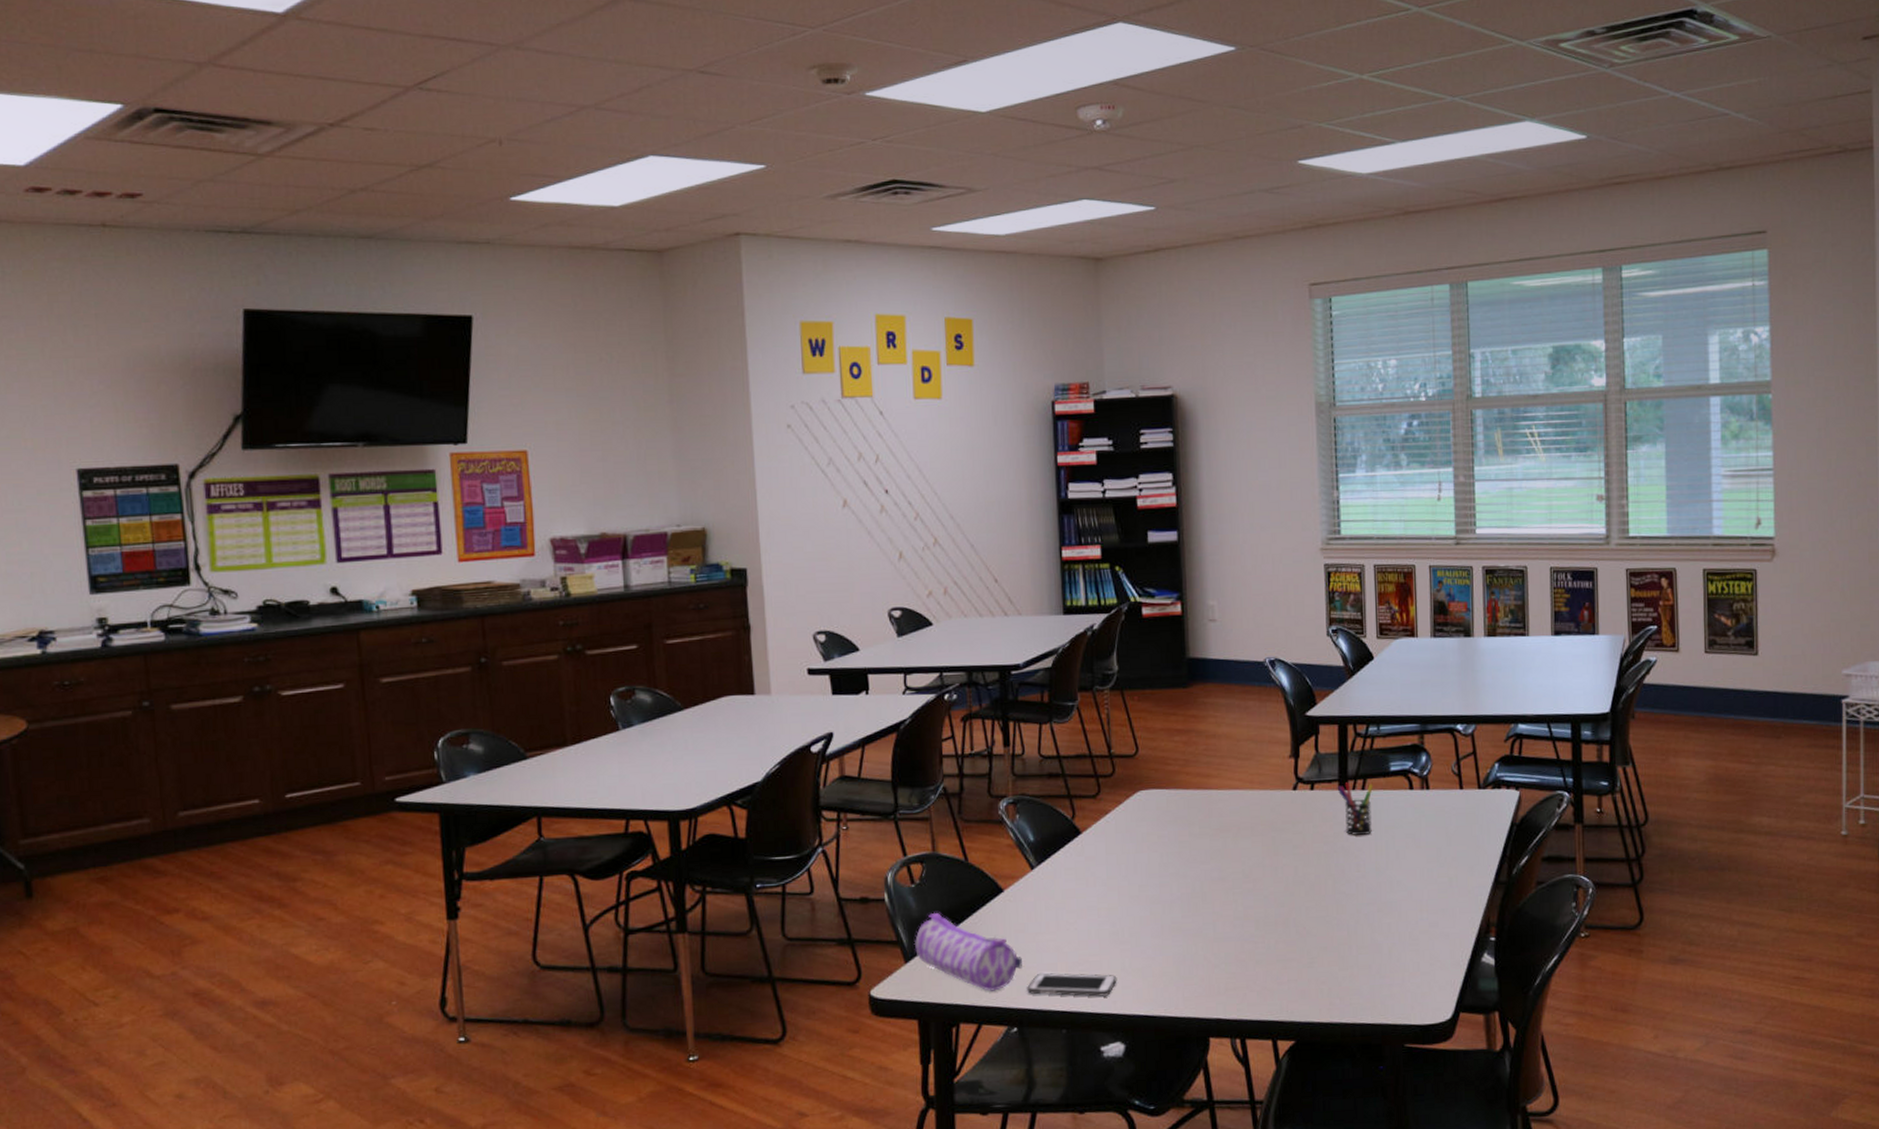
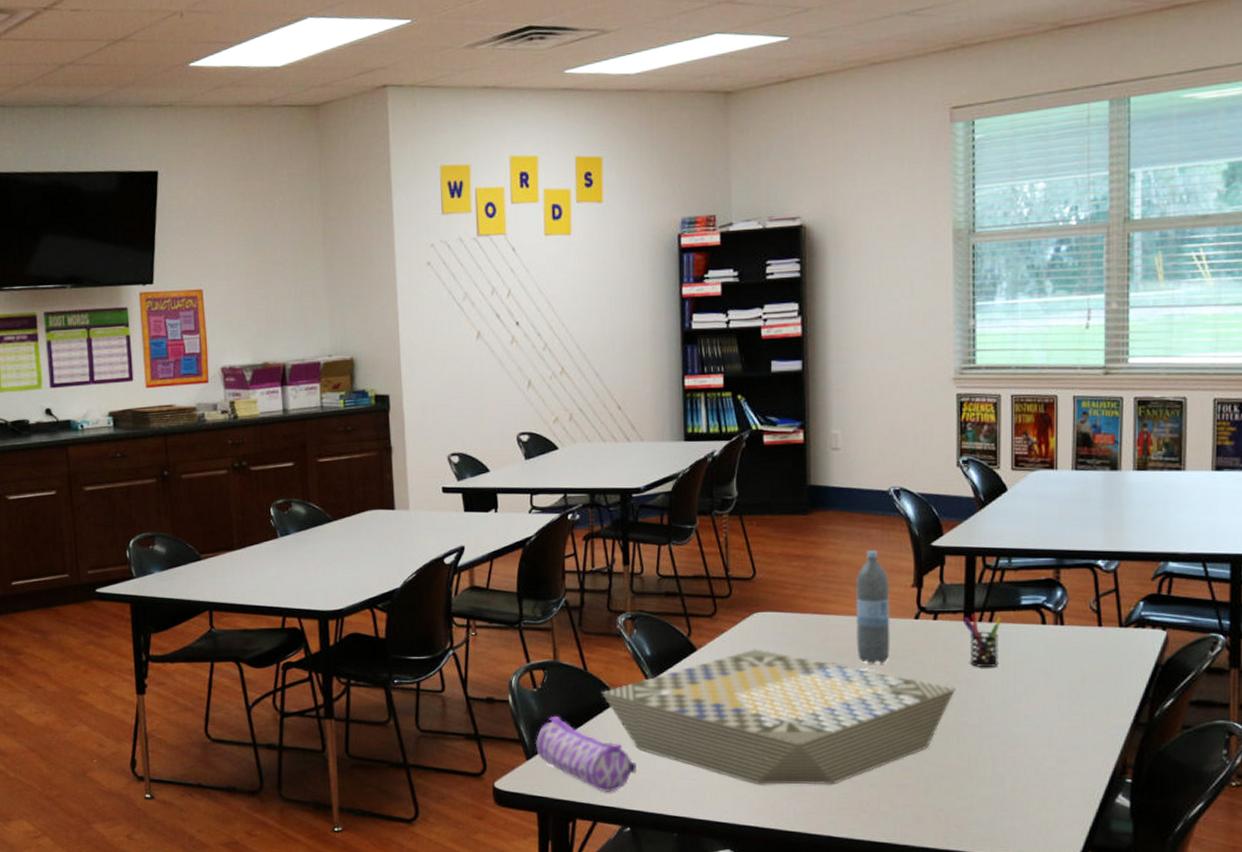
board game: none [983,828,1334,970] -> present [601,649,957,785]
cell phone: present [1027,973,1117,997] -> none [640,780,729,805]
water bottle: none [1236,722,1271,838] -> present [856,550,890,664]

